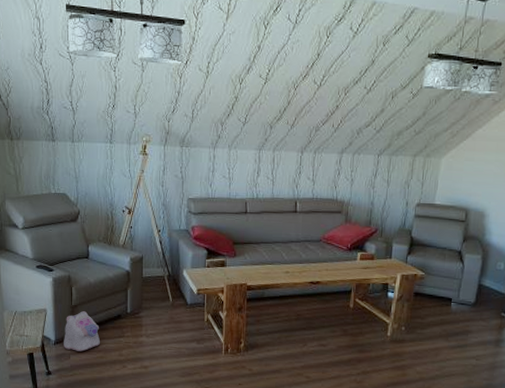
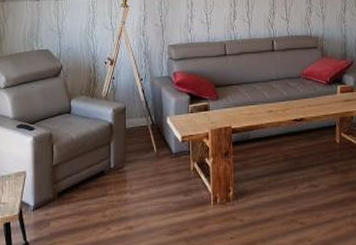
plush toy: present [64,311,100,352] -> none [43,170,82,216]

